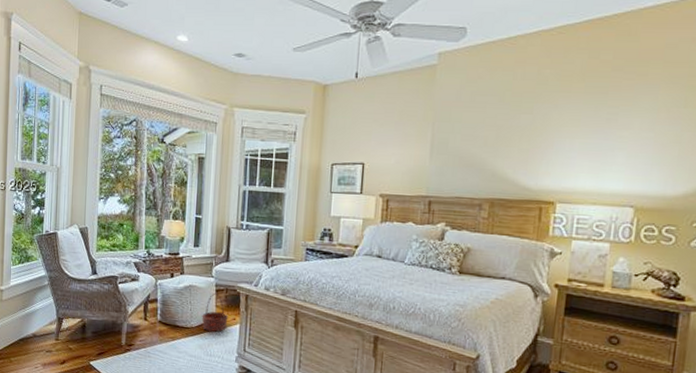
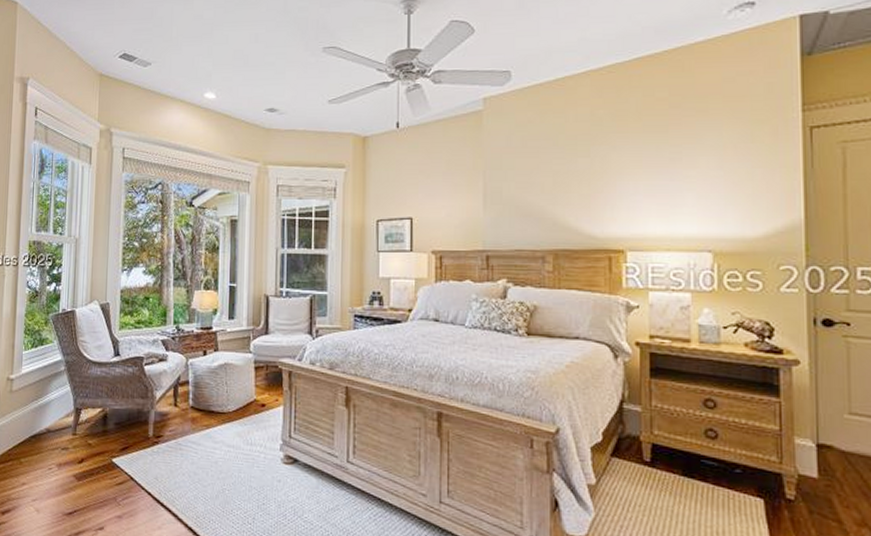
basket: present [201,292,228,332] -> none [240,370,270,416]

